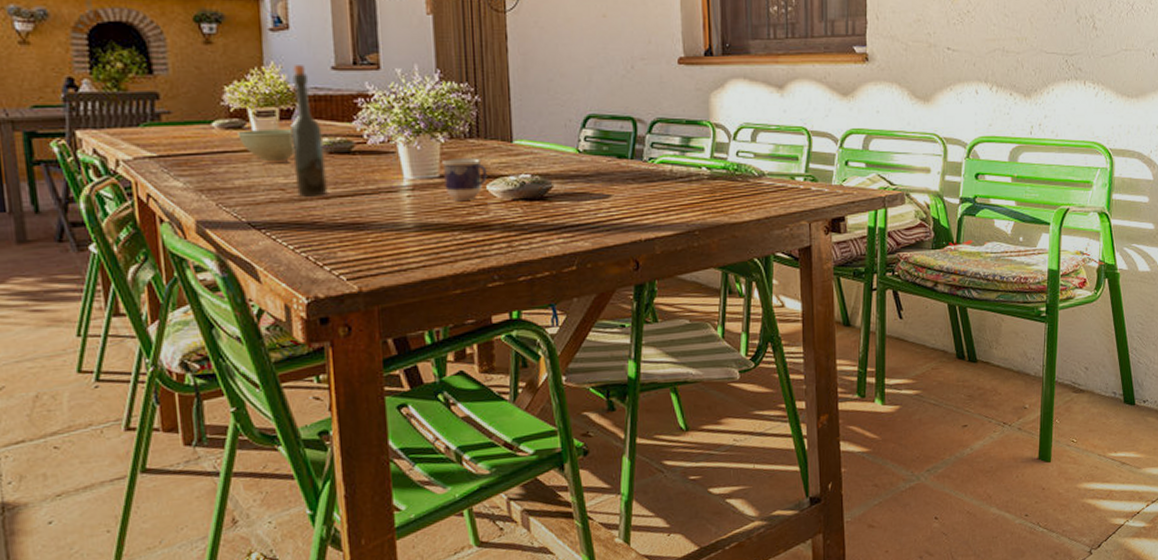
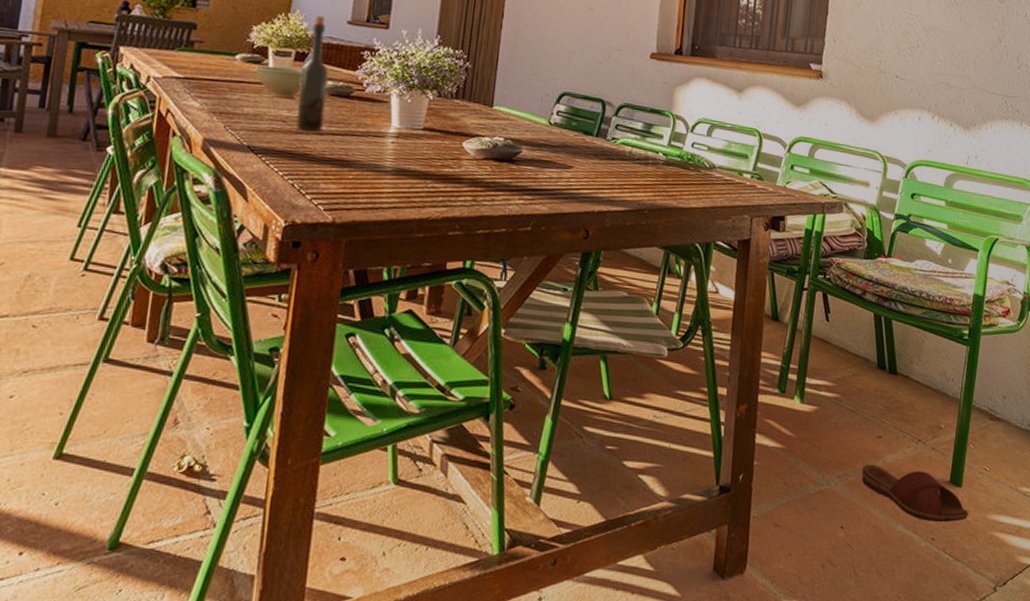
cup: present [442,158,488,201] -> none [426,114,466,154]
sandal: none [951,452,1060,500] -> present [861,464,969,523]

